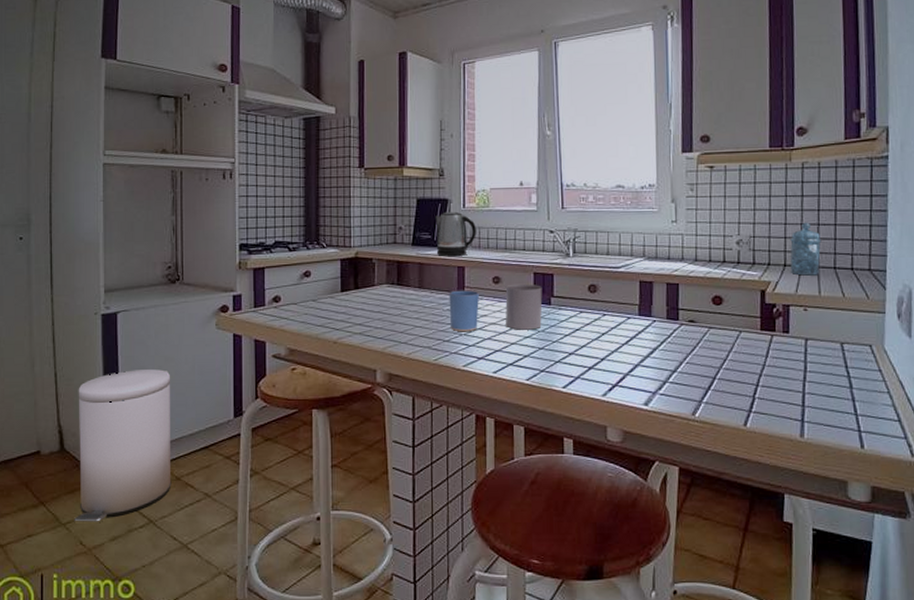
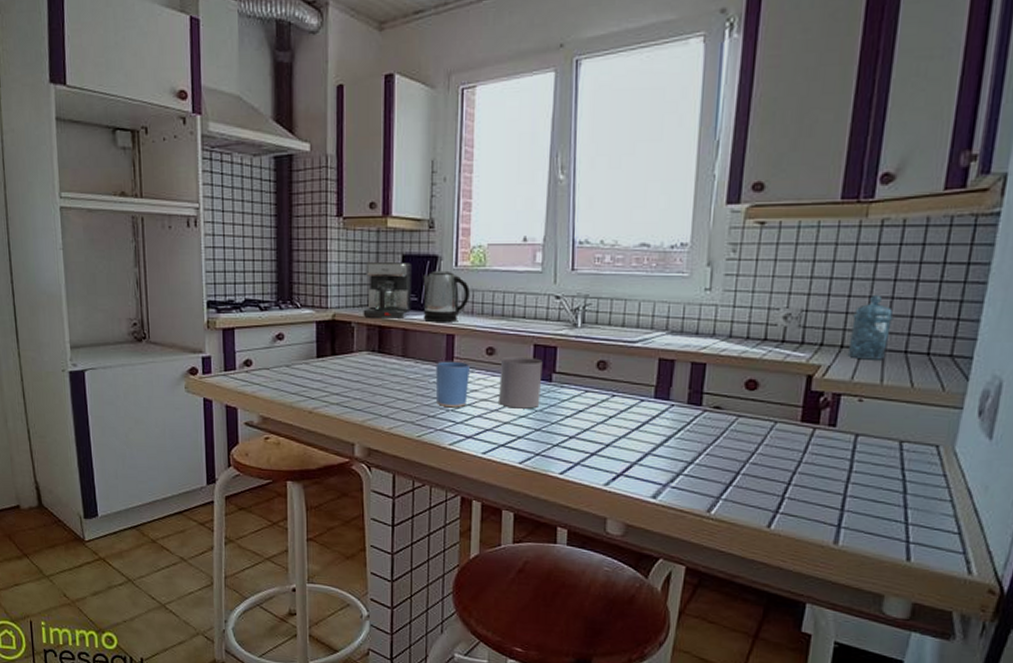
pedal bin: present [74,369,172,523] -> none [51,430,148,578]
coffee maker: none [383,205,426,255] -> present [363,261,413,318]

